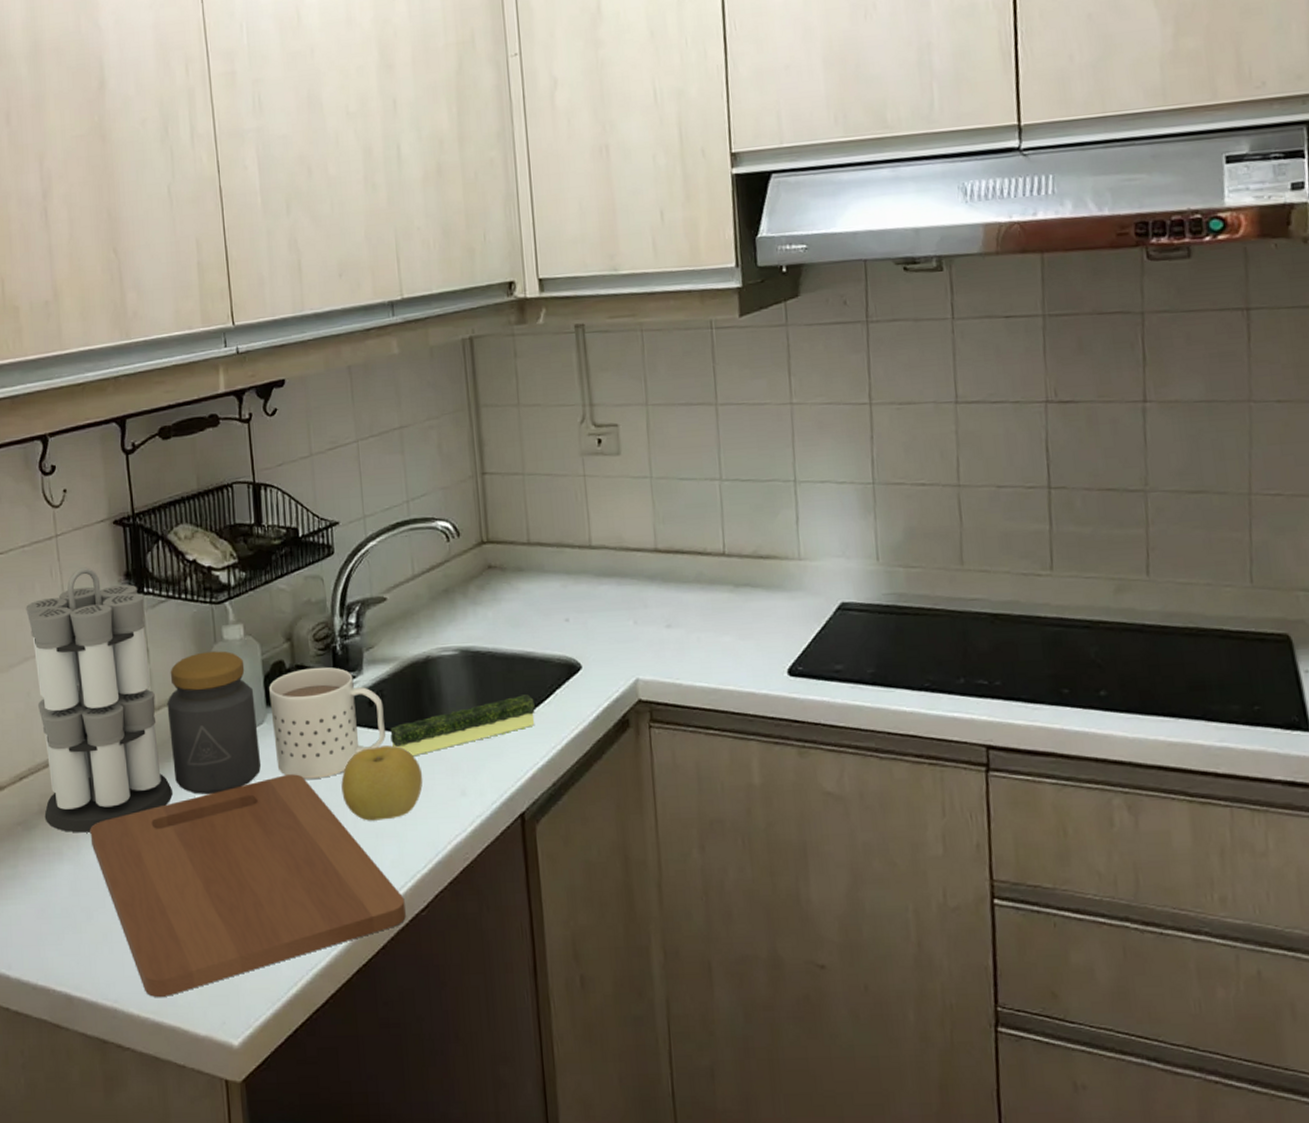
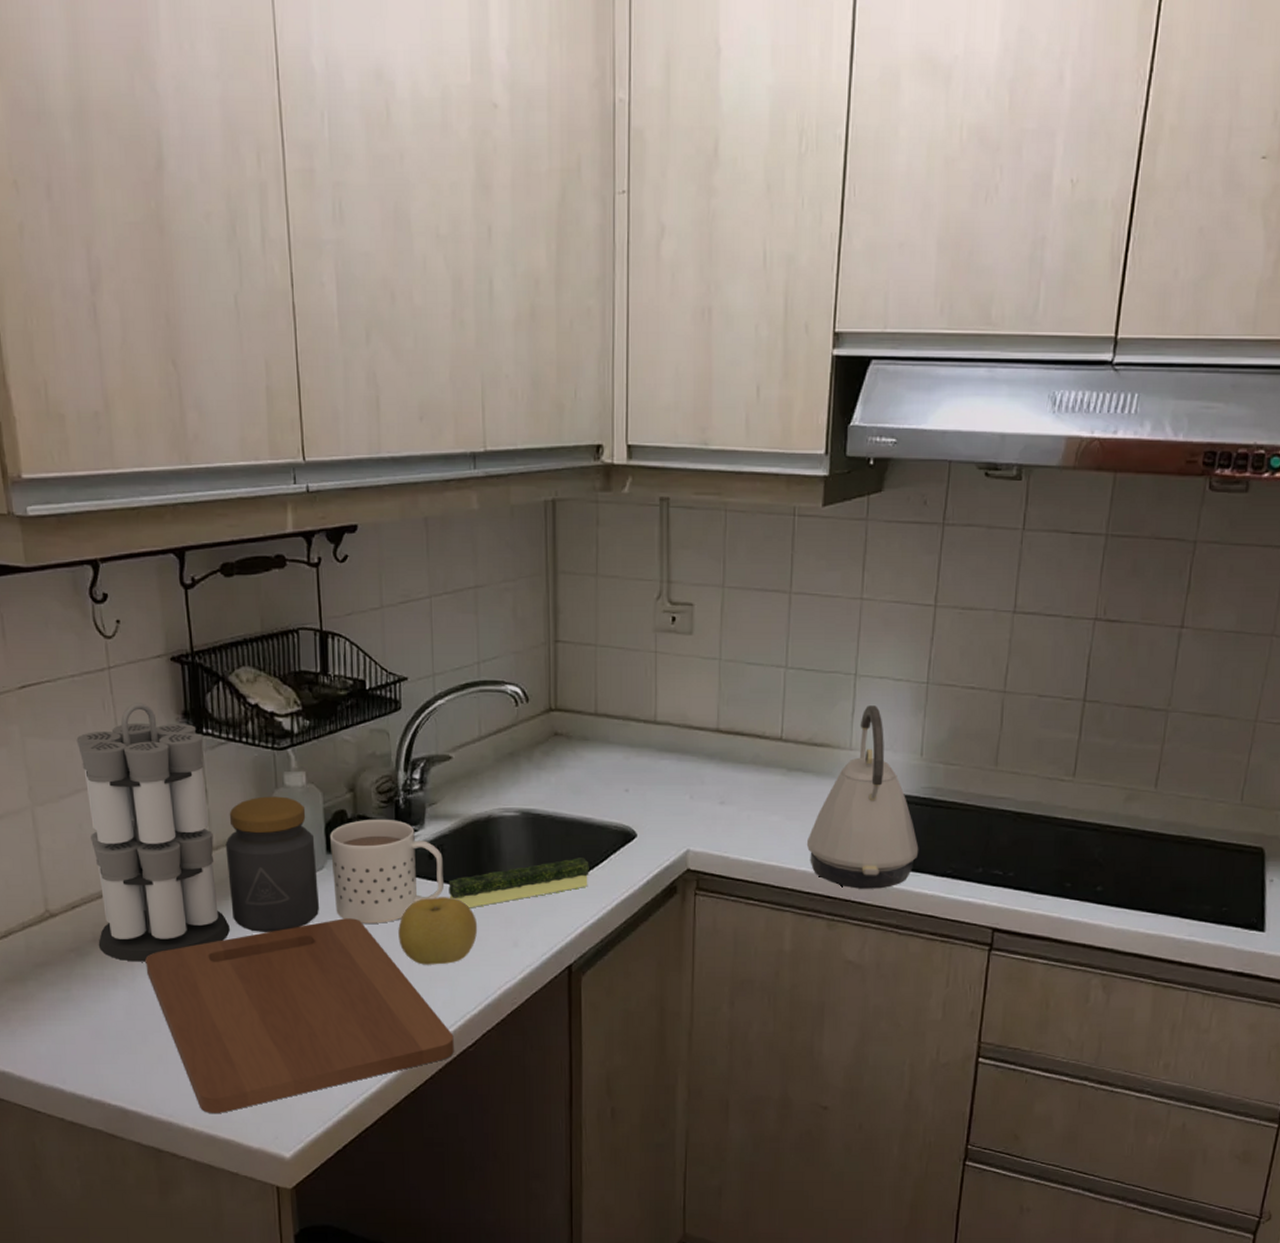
kettle: none [764,511,890,710] -> present [806,705,919,889]

